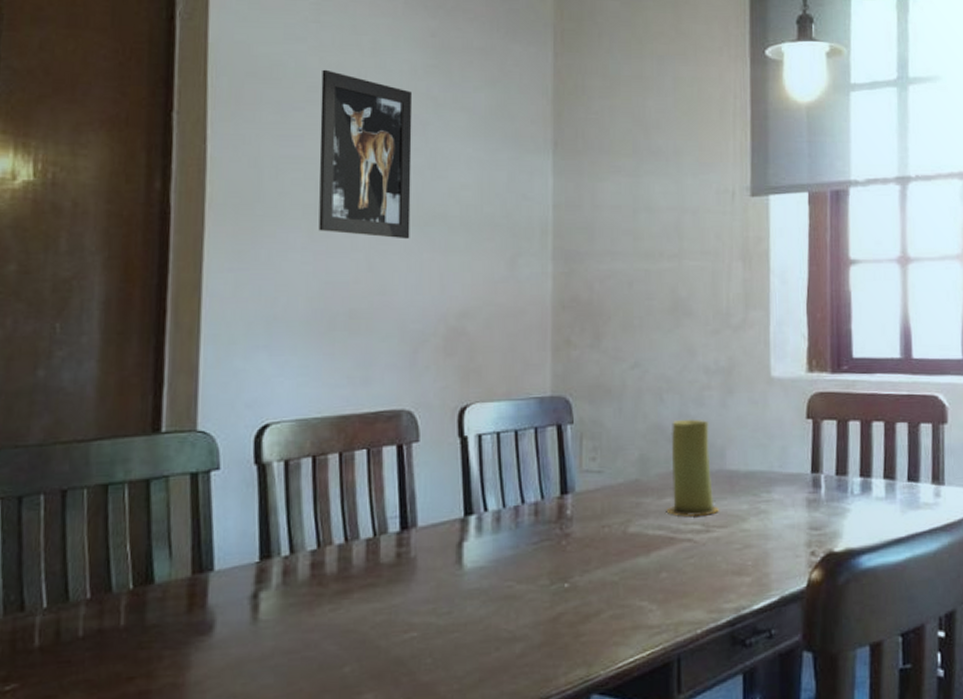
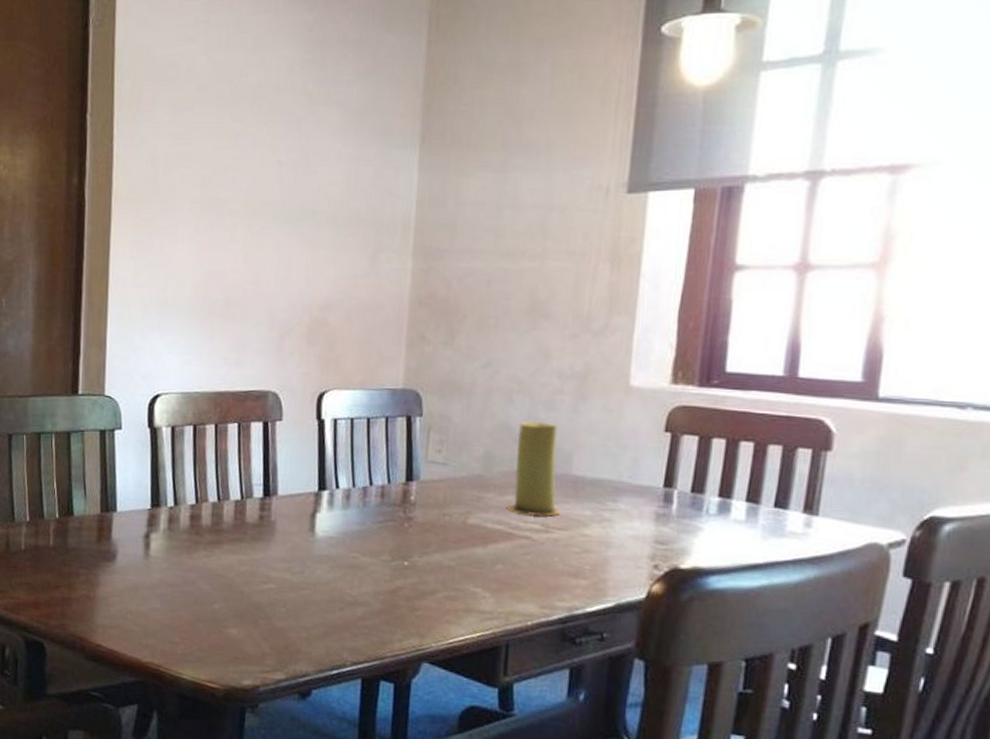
wall art: present [318,69,413,240] -> none [203,69,289,233]

